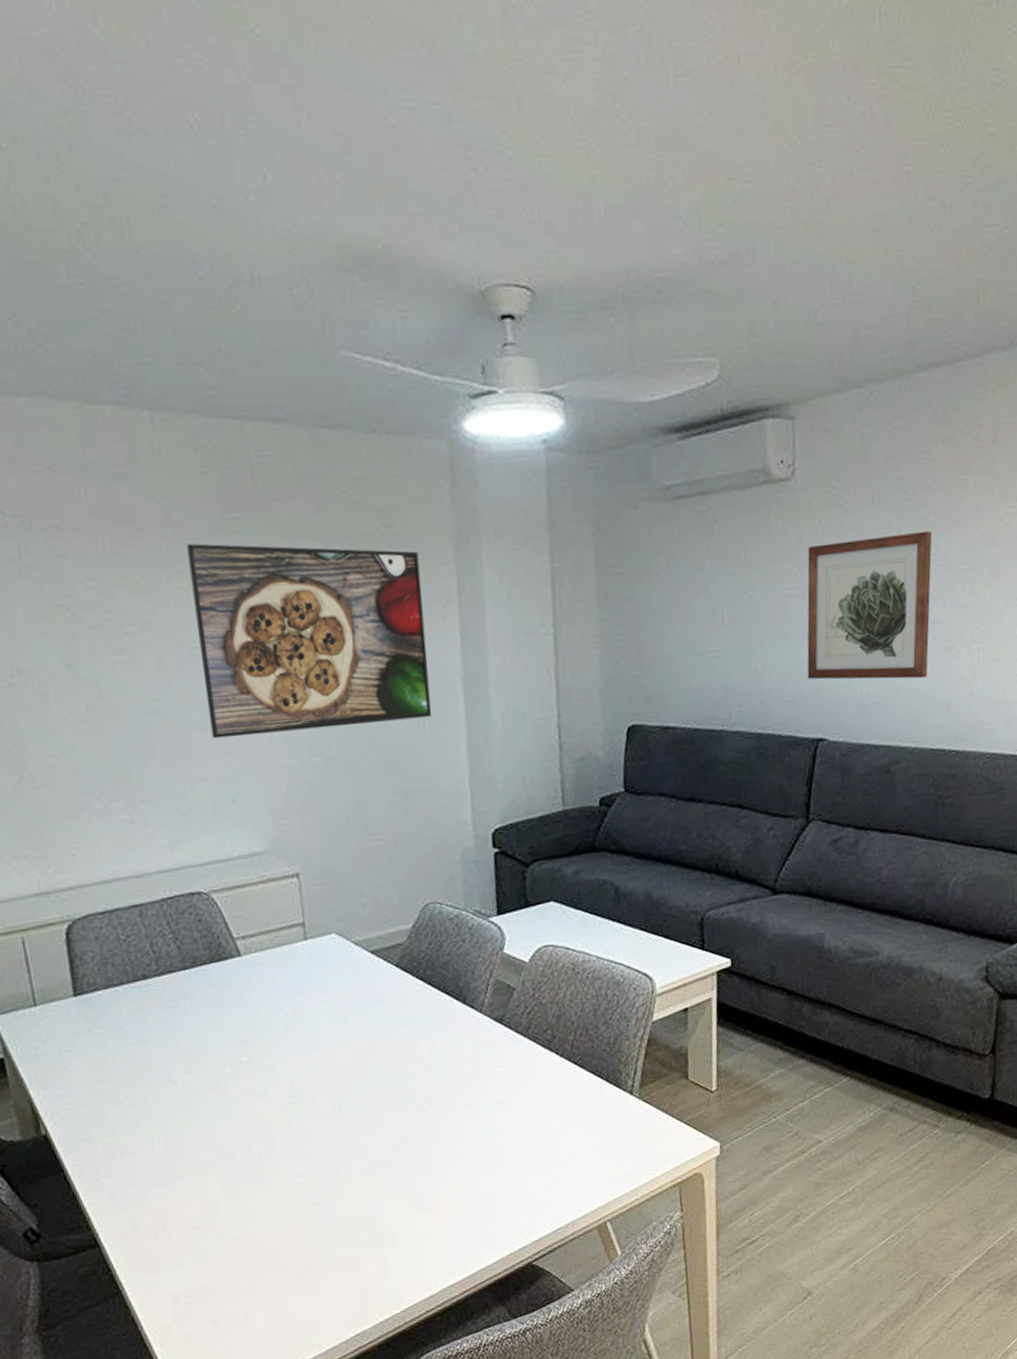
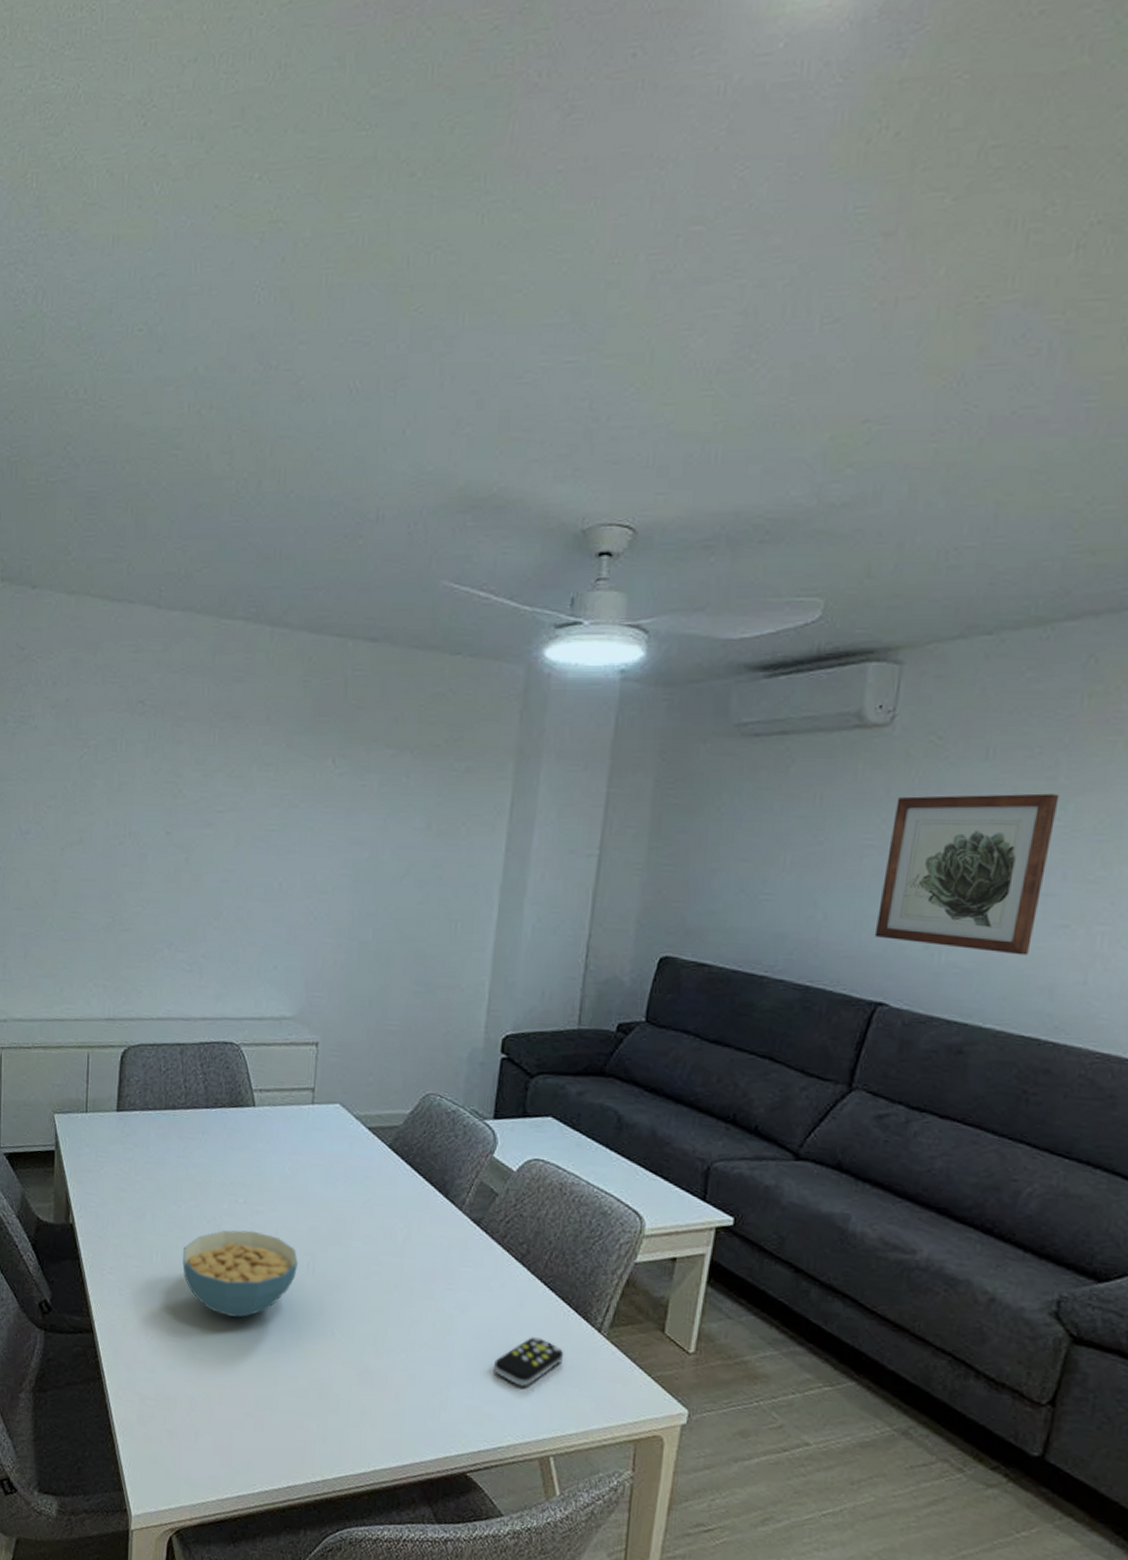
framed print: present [186,543,432,739] -> none [268,741,479,919]
cereal bowl: none [188,1087,323,1184] -> present [182,1230,298,1318]
remote control: none [540,1114,604,1166] -> present [494,1336,564,1387]

